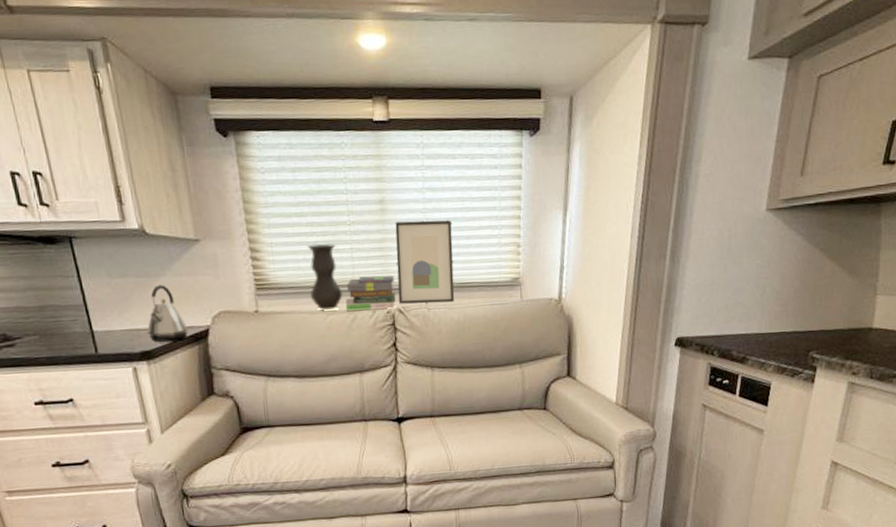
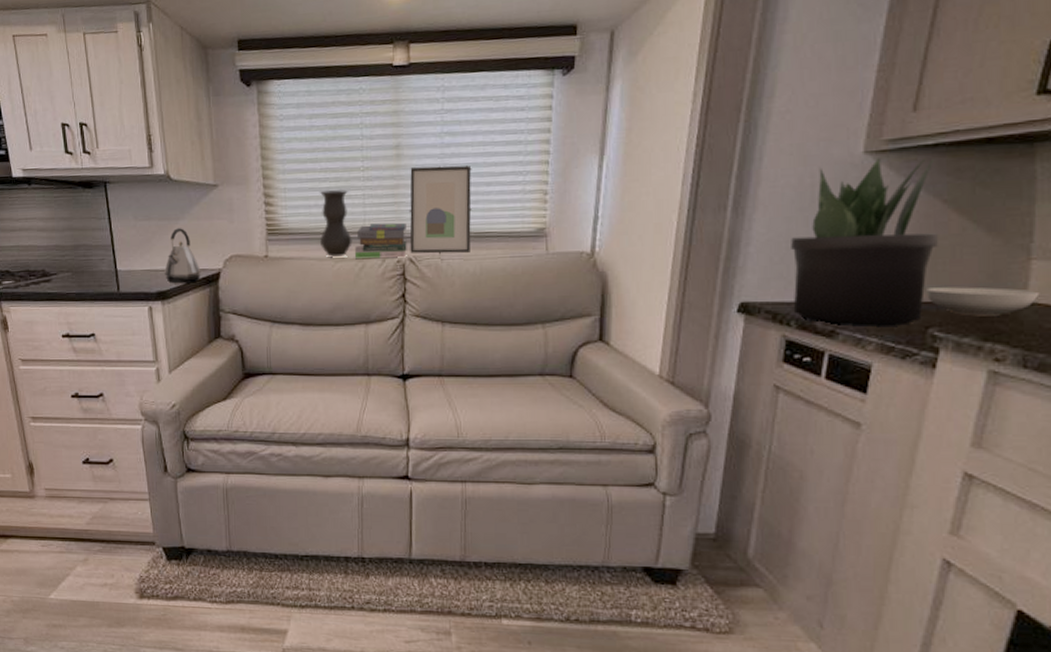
planter: none [714,214,818,353] -> present [791,158,939,327]
bowl: none [807,317,882,341] -> present [925,287,1040,316]

